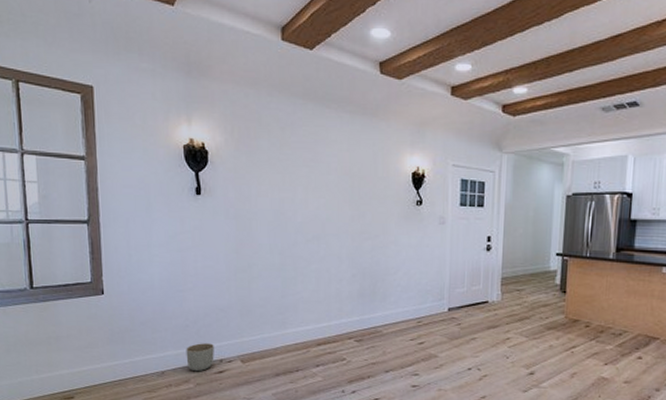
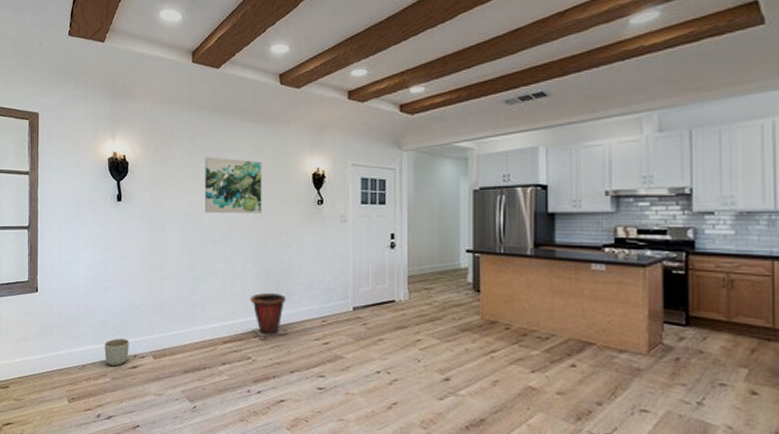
wall art: none [297,150,359,213] -> present [205,157,262,214]
waste bin: none [345,294,383,339] -> present [250,292,287,338]

